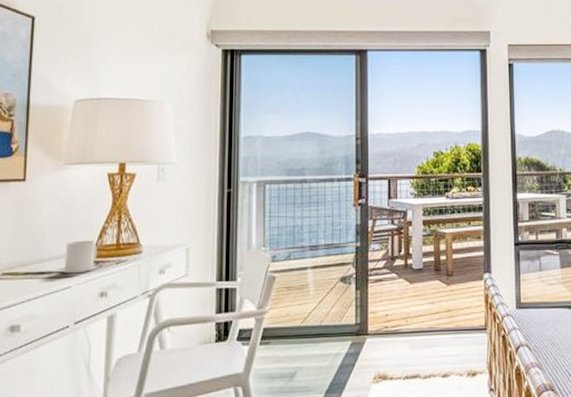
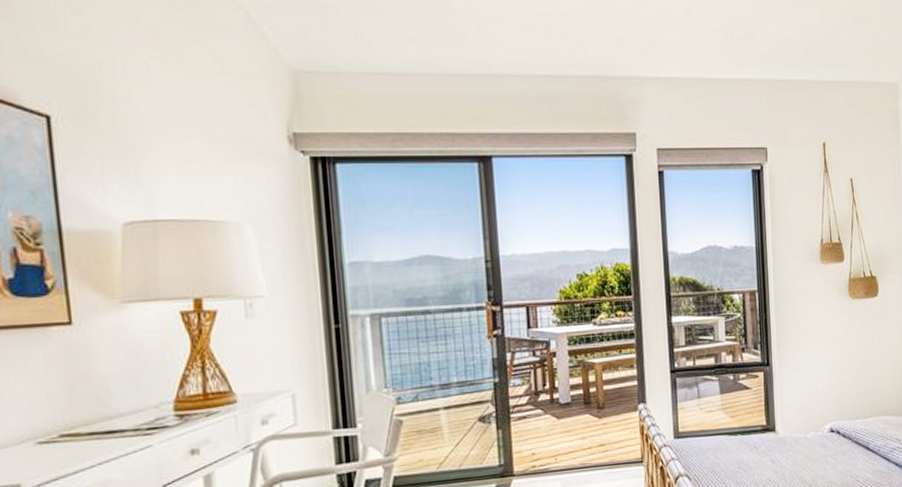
mug: present [64,240,97,274] -> none [137,390,180,431]

